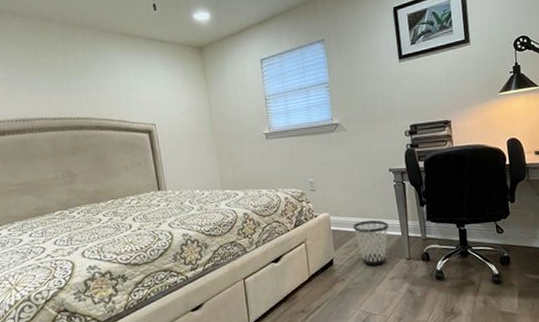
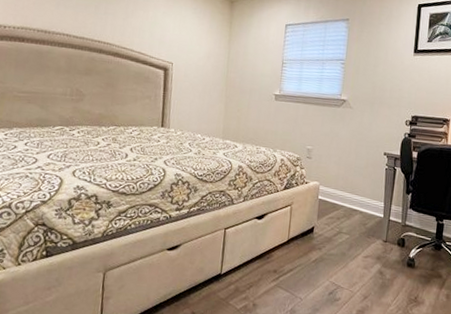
wastebasket: present [353,220,389,266] -> none [339,196,373,242]

